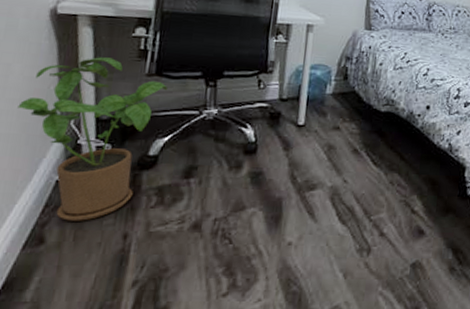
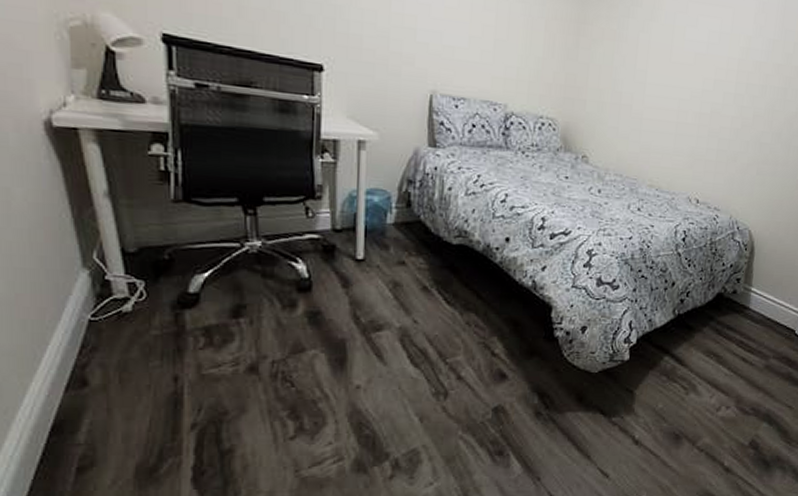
house plant: present [17,57,167,221] -> none [28,180,199,363]

